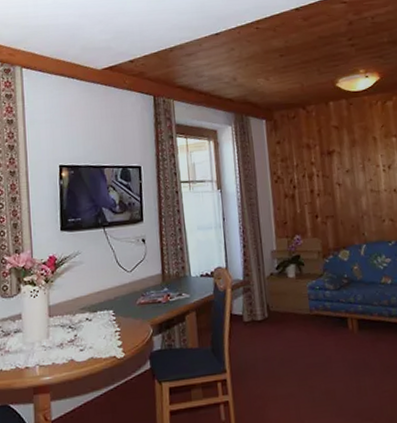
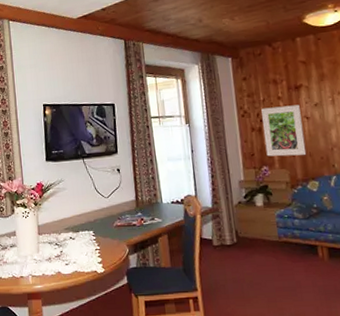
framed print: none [294,171,338,225] -> present [261,104,307,157]

